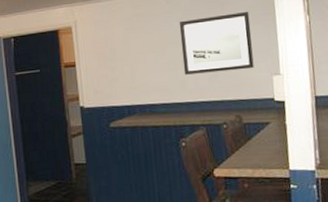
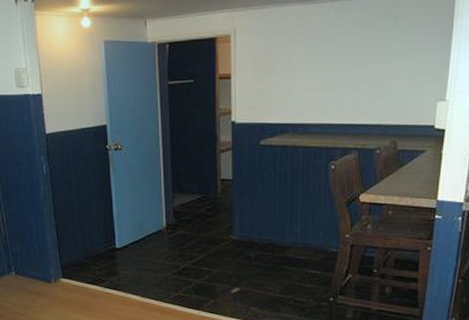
wall art: present [179,12,254,75] -> none [343,29,424,95]

